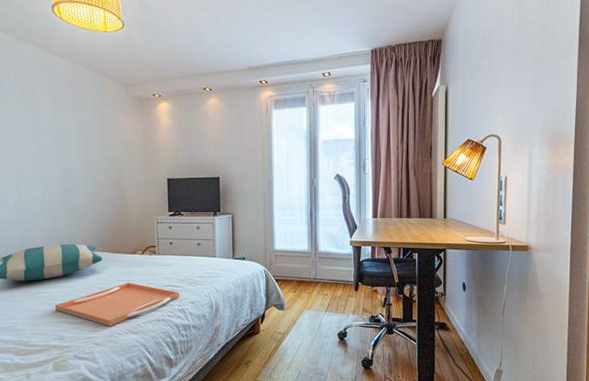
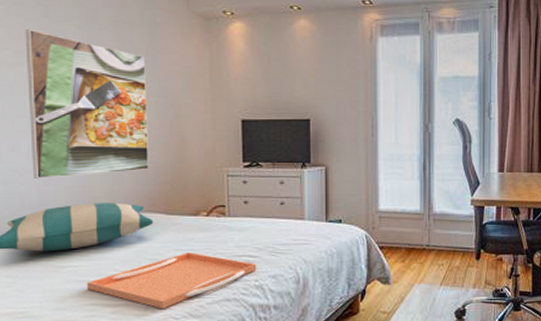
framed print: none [11,114,99,226] -> present [25,30,149,178]

